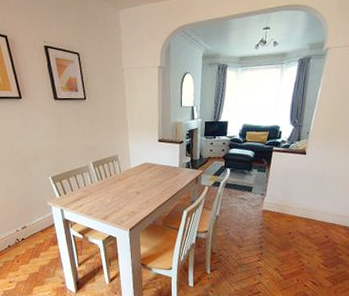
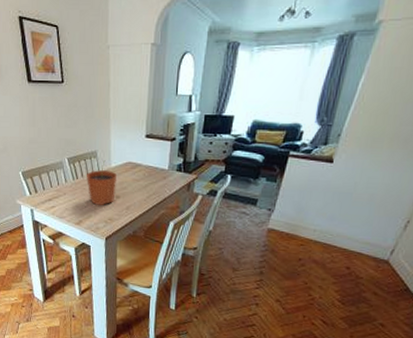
plant pot: none [110,162,137,201] -> present [87,160,118,205]

